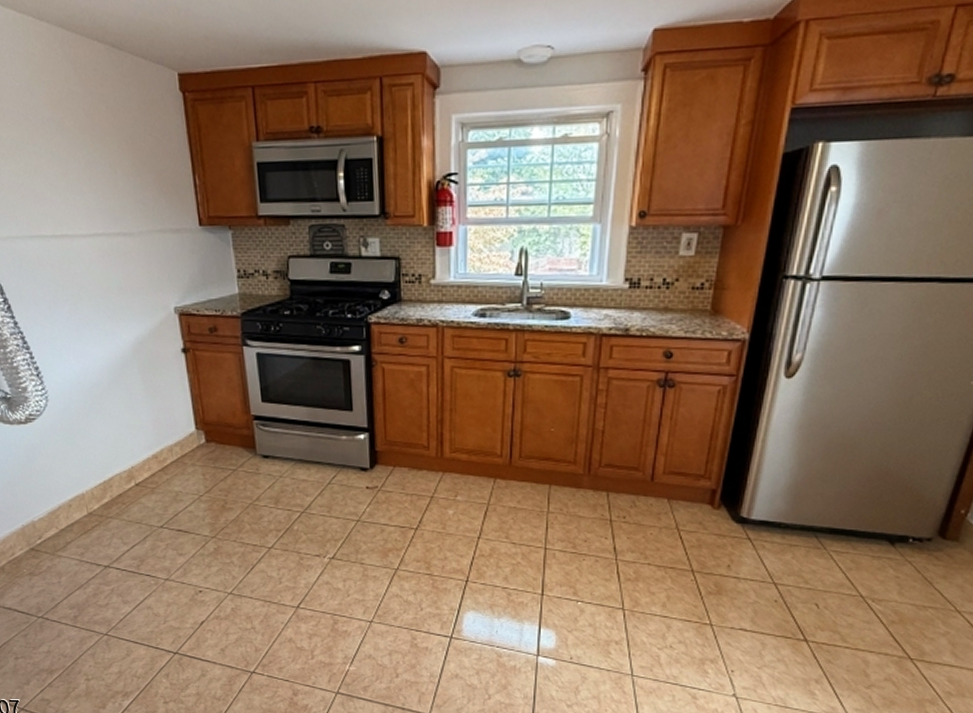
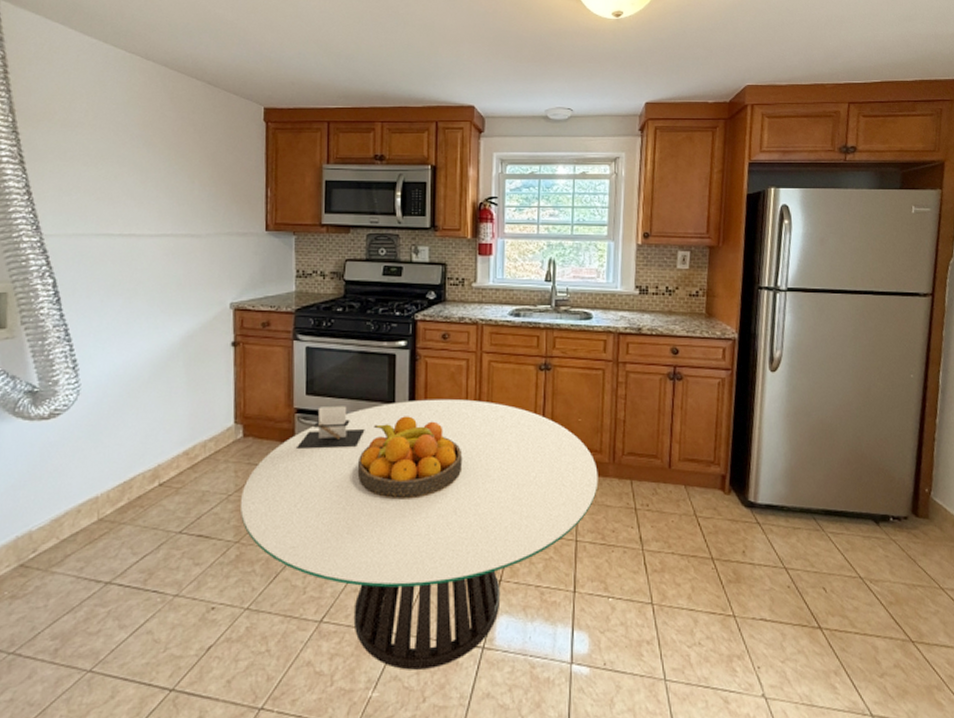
dining table: none [212,406,571,651] -> present [241,398,599,670]
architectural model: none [257,413,324,455] -> present [295,406,365,450]
fruit bowl: none [319,424,426,504] -> present [357,416,463,500]

